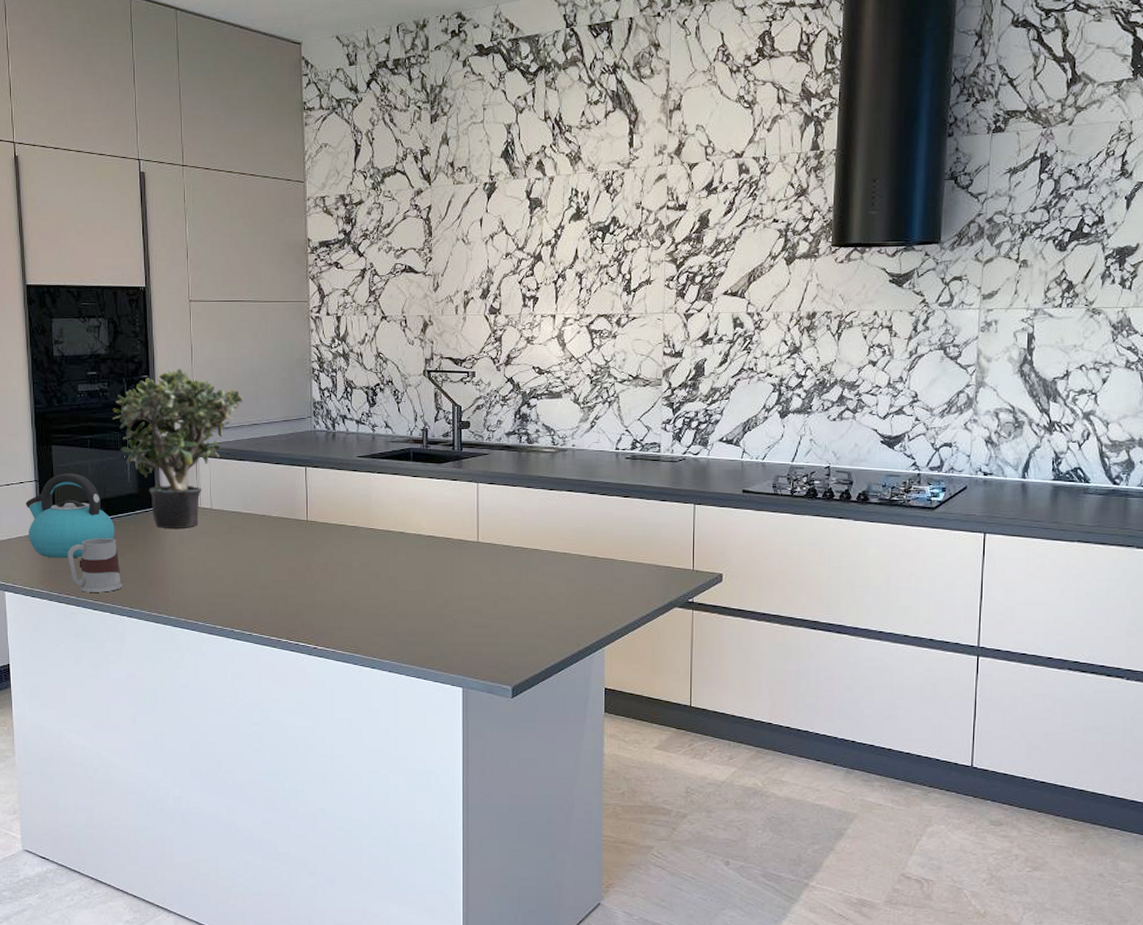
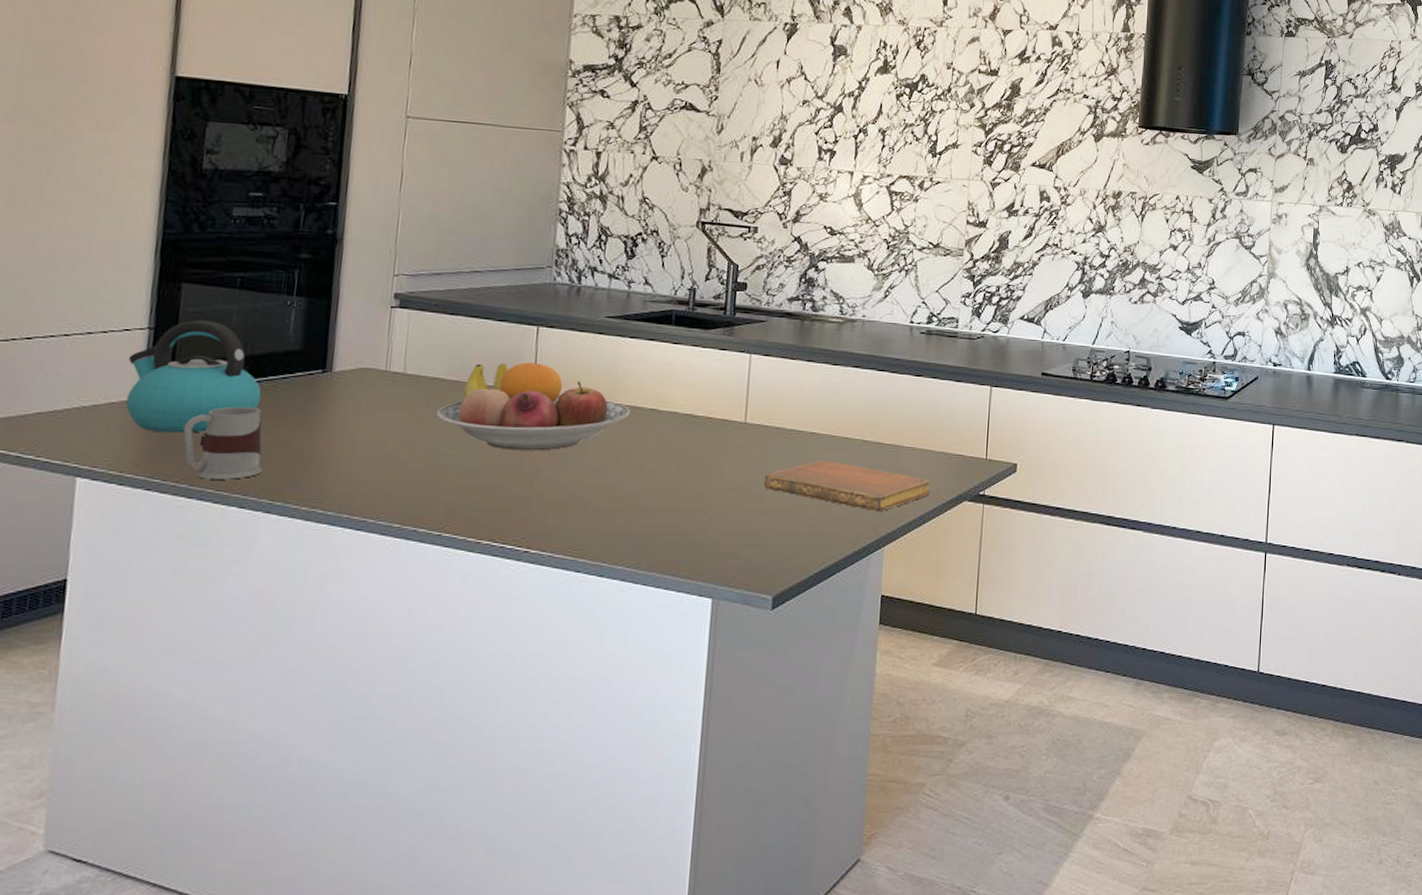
potted plant: present [112,368,244,528] -> none [278,197,466,397]
fruit bowl: none [238,497,384,568] -> present [437,362,630,451]
notebook: none [498,573,643,617] -> present [764,461,931,512]

